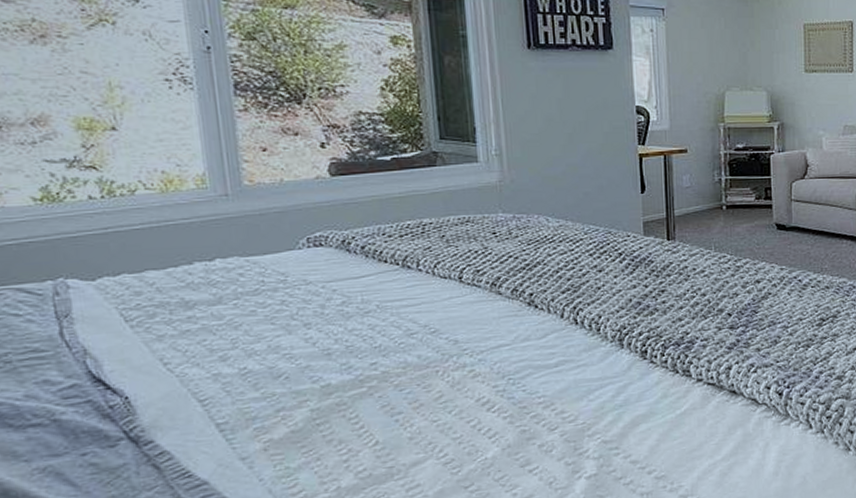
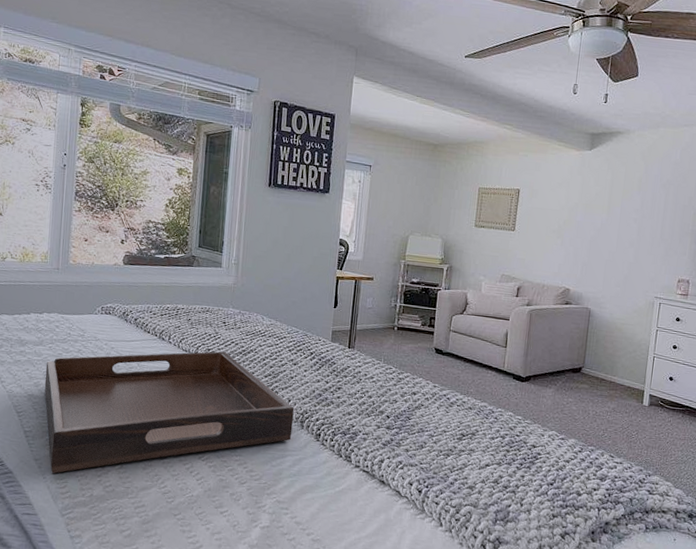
serving tray: none [233,271,610,472] -> present [44,351,294,474]

